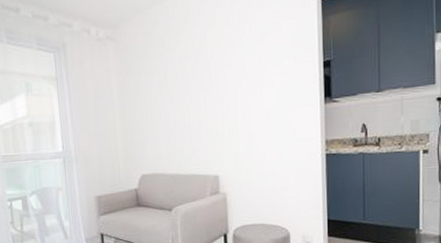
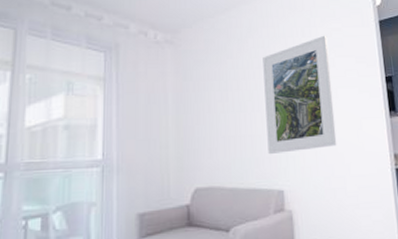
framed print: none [199,19,270,144] -> present [263,35,337,155]

